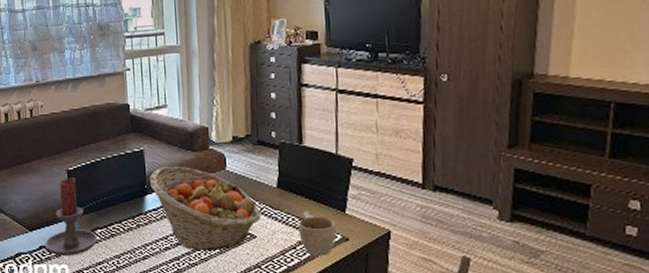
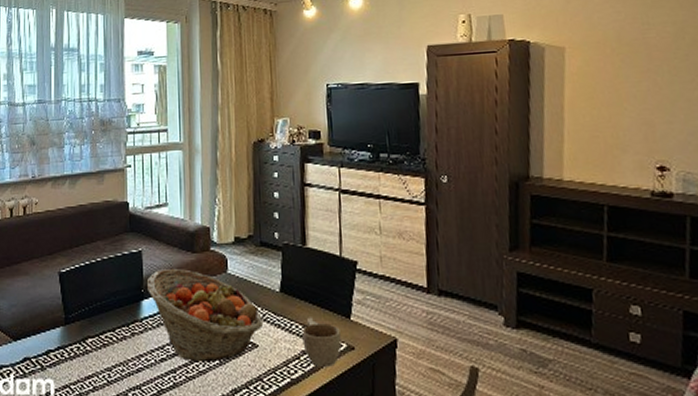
candle holder: present [45,177,97,257] -> none [30,281,87,370]

